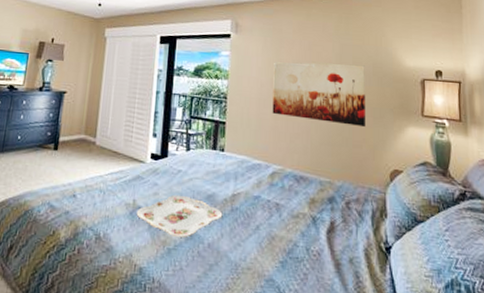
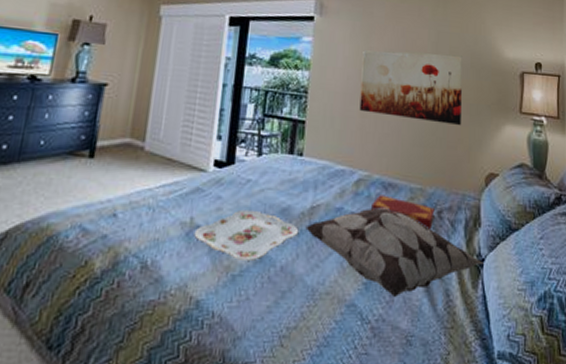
decorative pillow: none [228,197,391,275] -> present [305,208,483,297]
hardback book: none [285,186,343,218] -> present [371,195,435,230]

